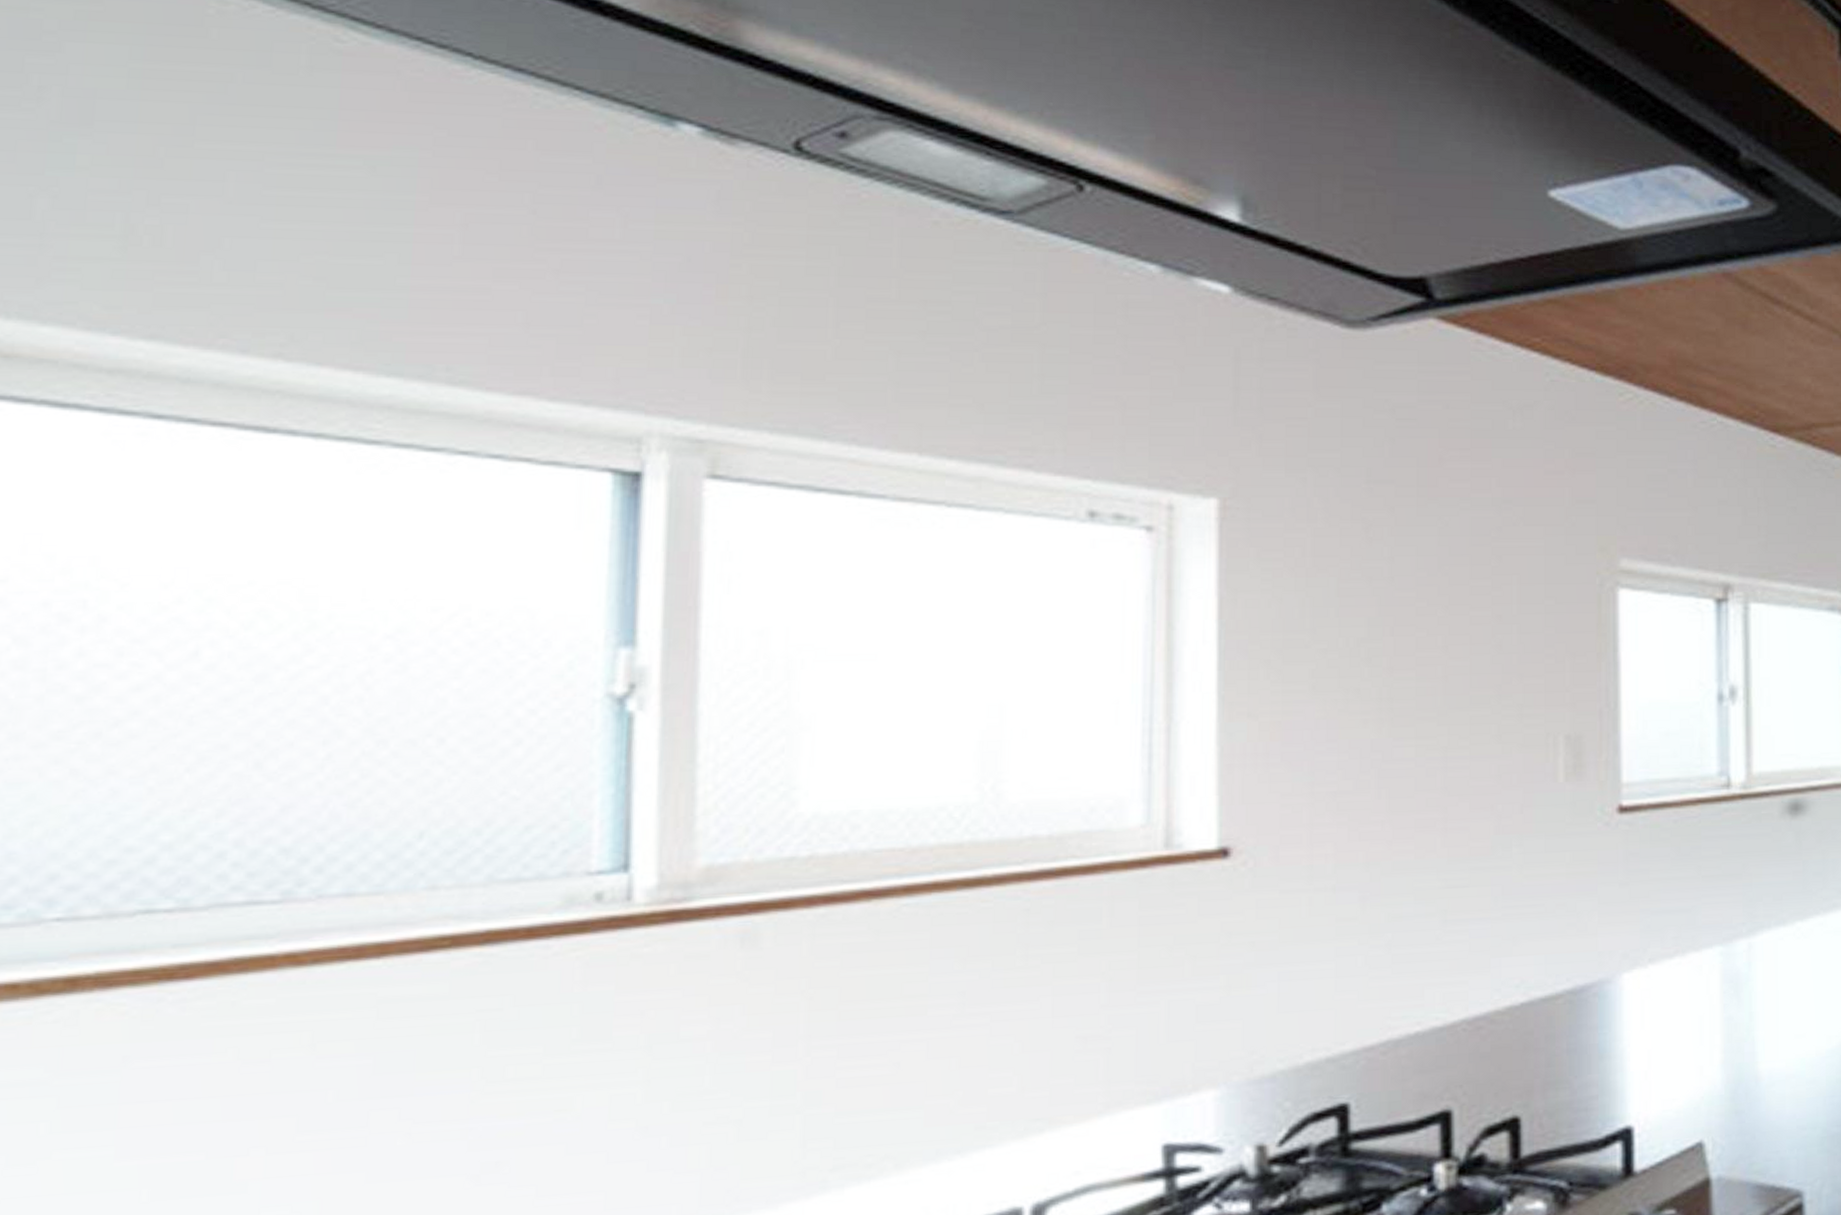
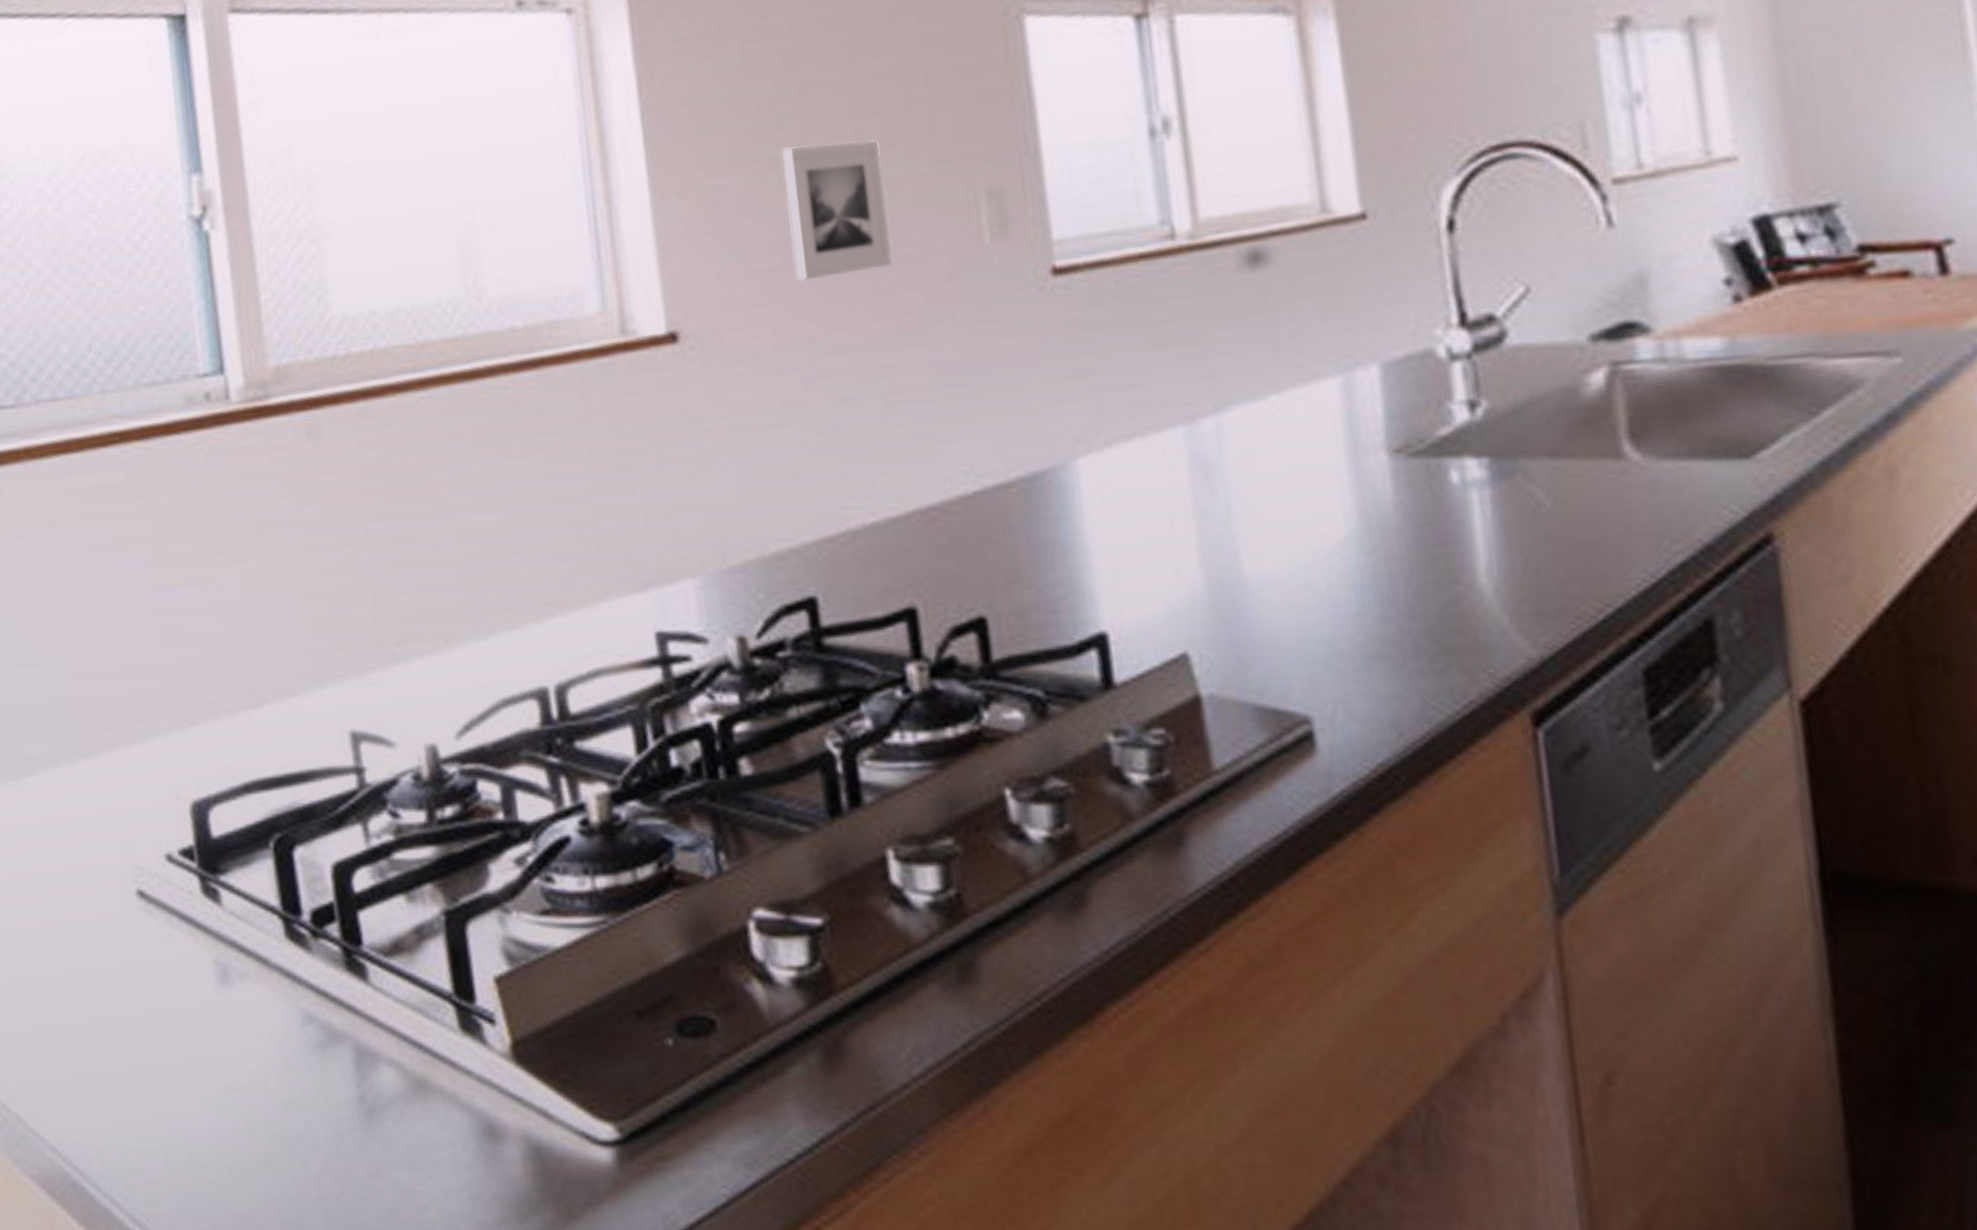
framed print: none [1365,680,1468,805] -> present [782,139,893,281]

